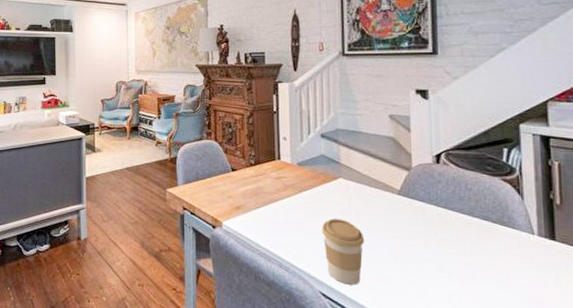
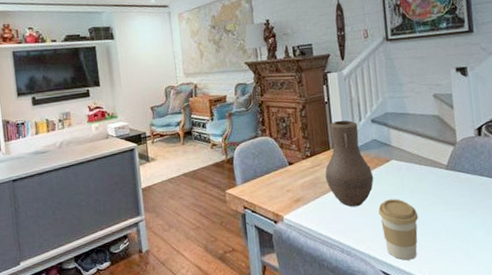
vase: none [268,131,319,222] -> present [325,120,374,207]

